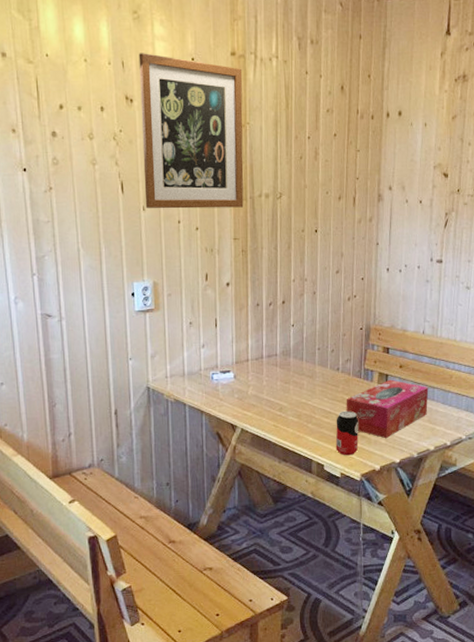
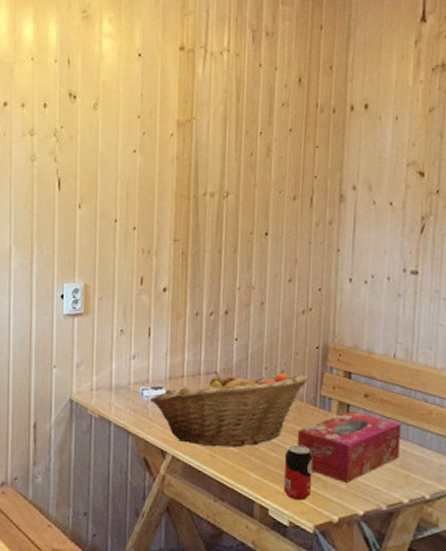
wall art: present [138,53,244,209] -> none [81,50,191,207]
fruit basket: none [220,352,354,419] -> present [151,371,308,448]

